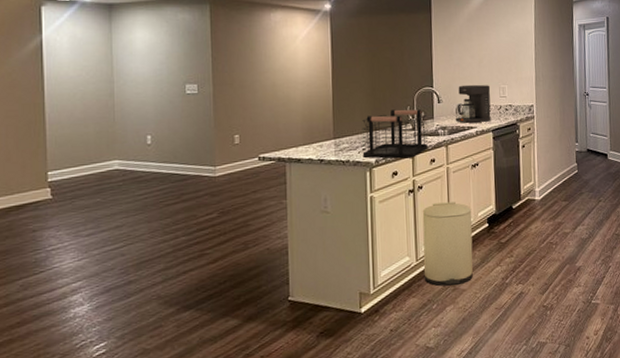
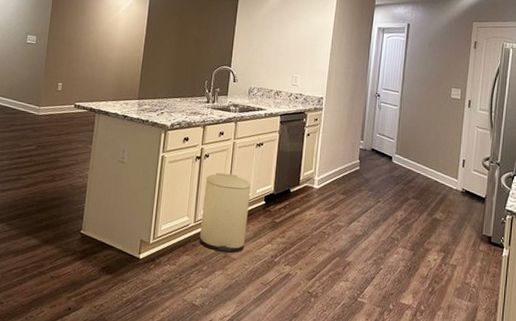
dish rack: present [362,109,428,159] -> none [160,81,222,129]
coffee maker: present [455,84,491,124] -> none [247,69,284,106]

